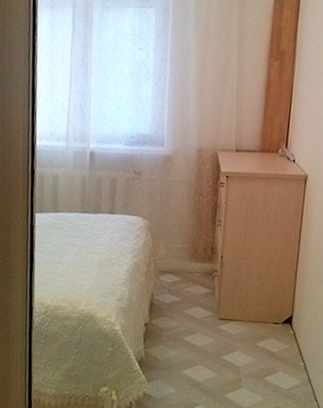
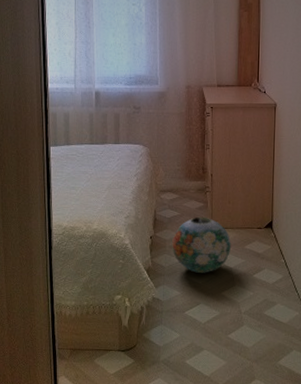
lantern: none [169,304,241,371] -> present [172,216,232,273]

